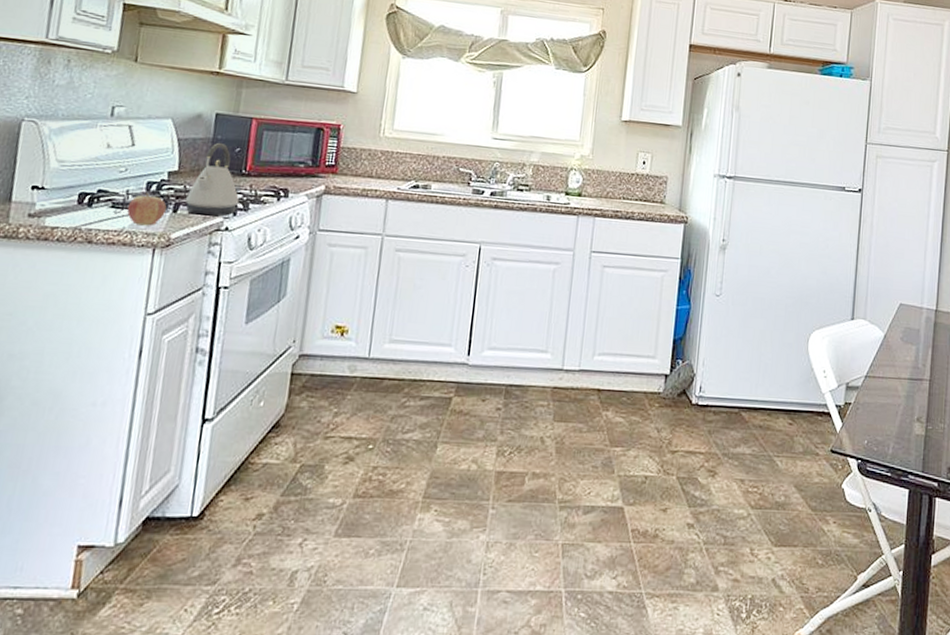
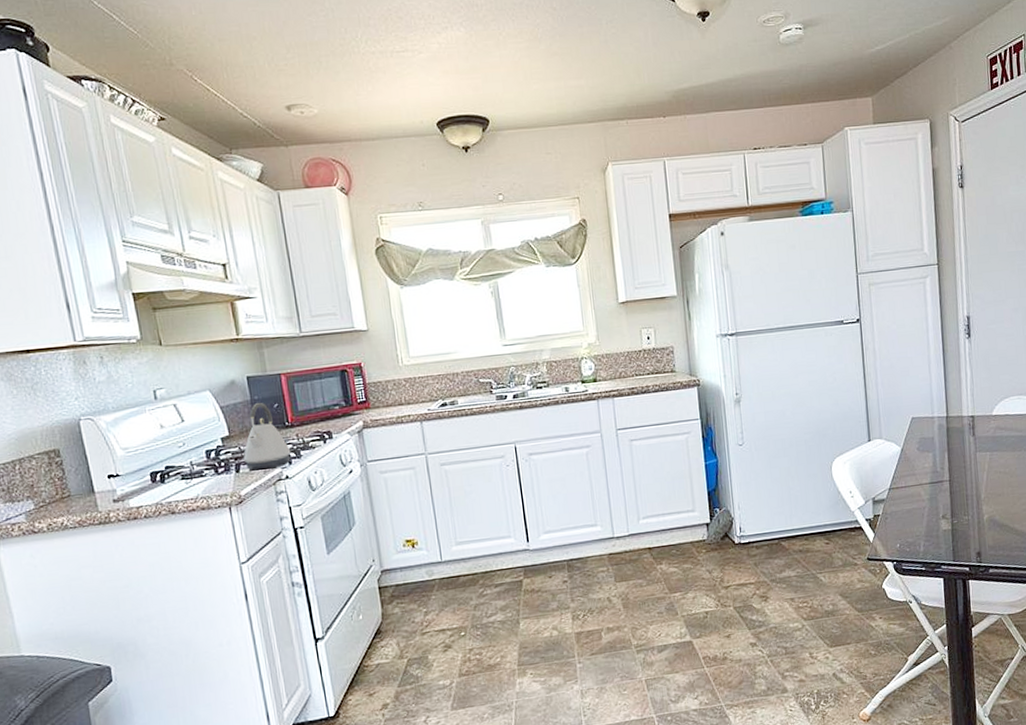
fruit: present [127,192,167,226] -> none [195,460,230,490]

